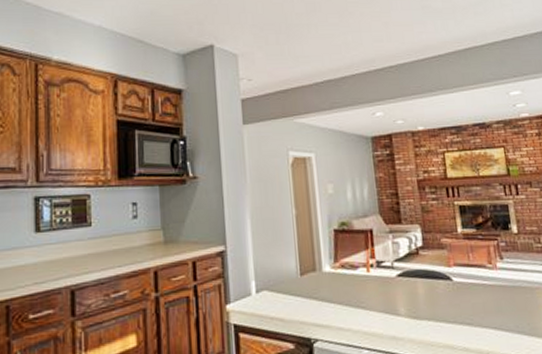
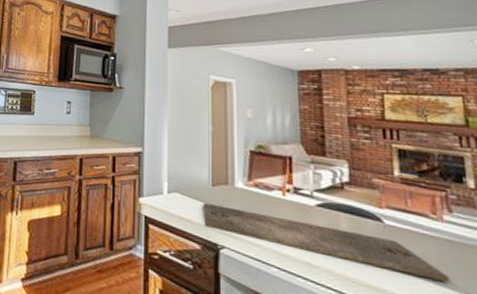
cutting board: none [293,295,505,327] -> present [203,202,449,283]

